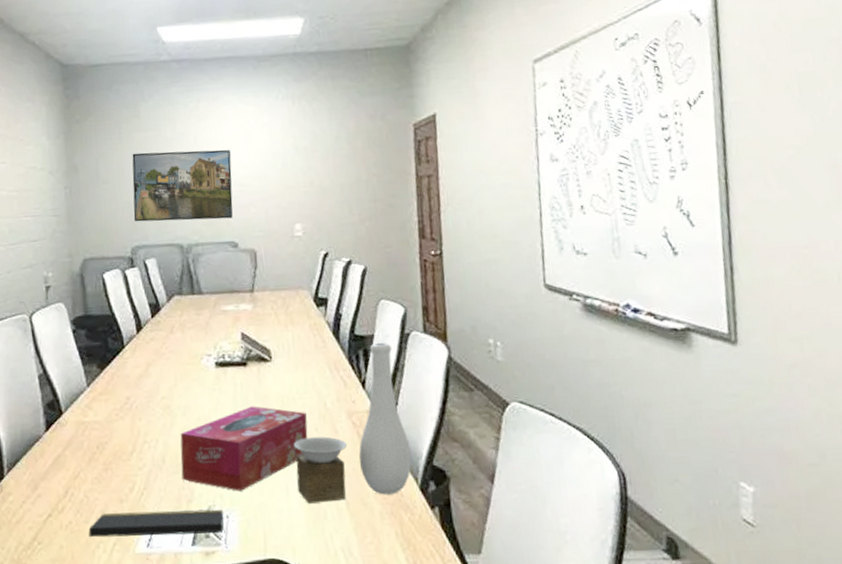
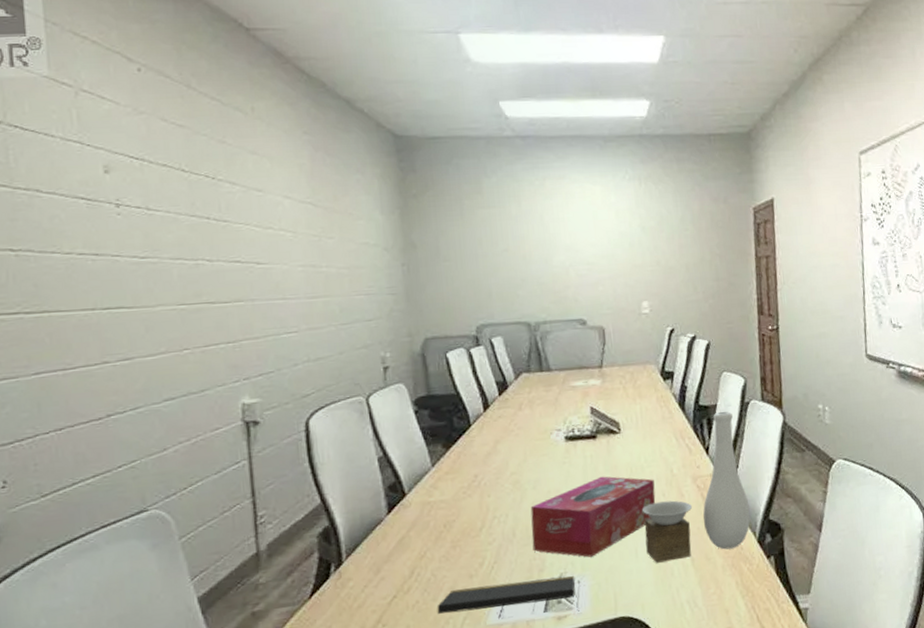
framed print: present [132,149,233,222] -> none [475,228,581,301]

